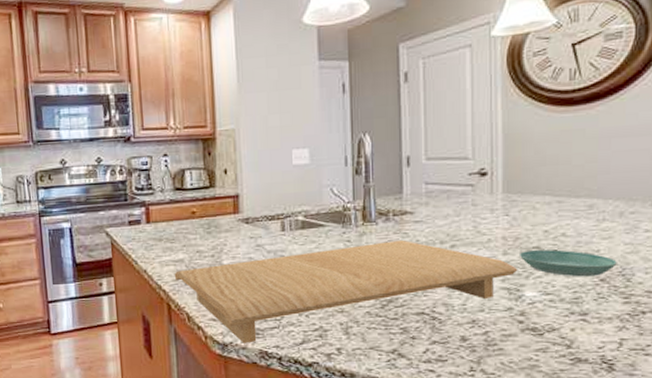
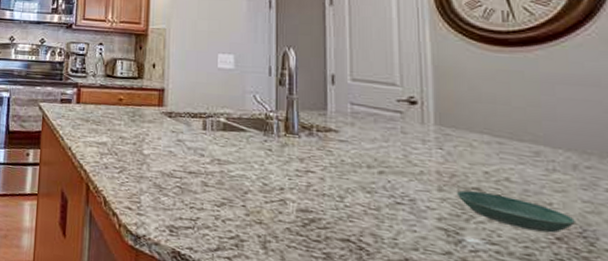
cutting board: present [174,239,518,344] -> none [96,153,456,240]

